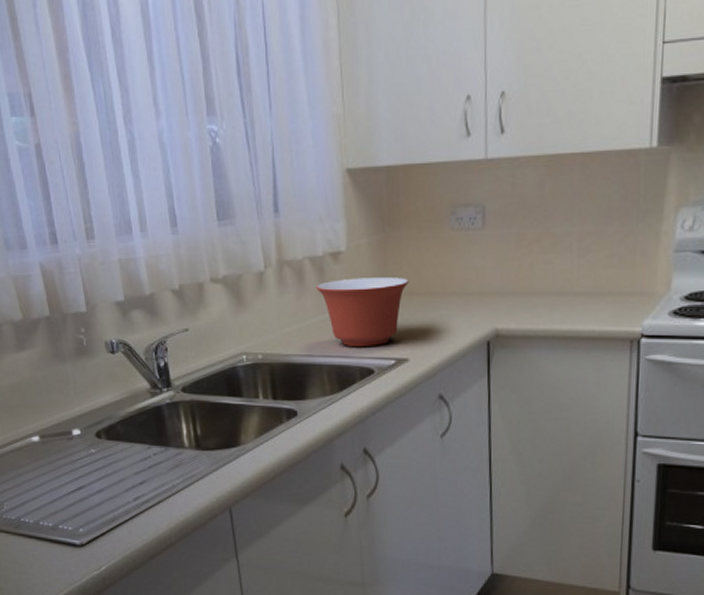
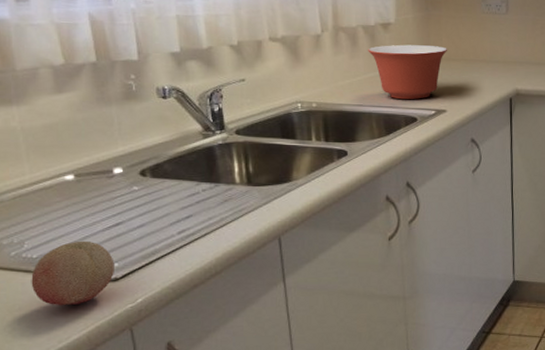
fruit: none [12,504,80,569] -> present [31,240,115,306]

